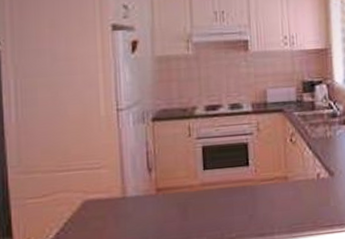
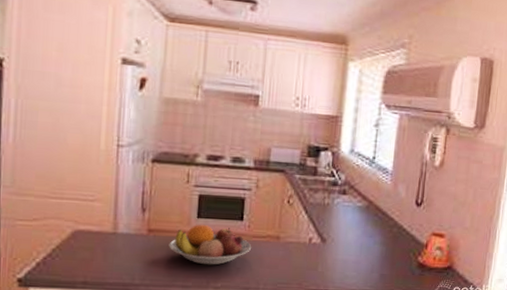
fruit bowl: none [178,175,261,217] -> present [168,224,252,265]

